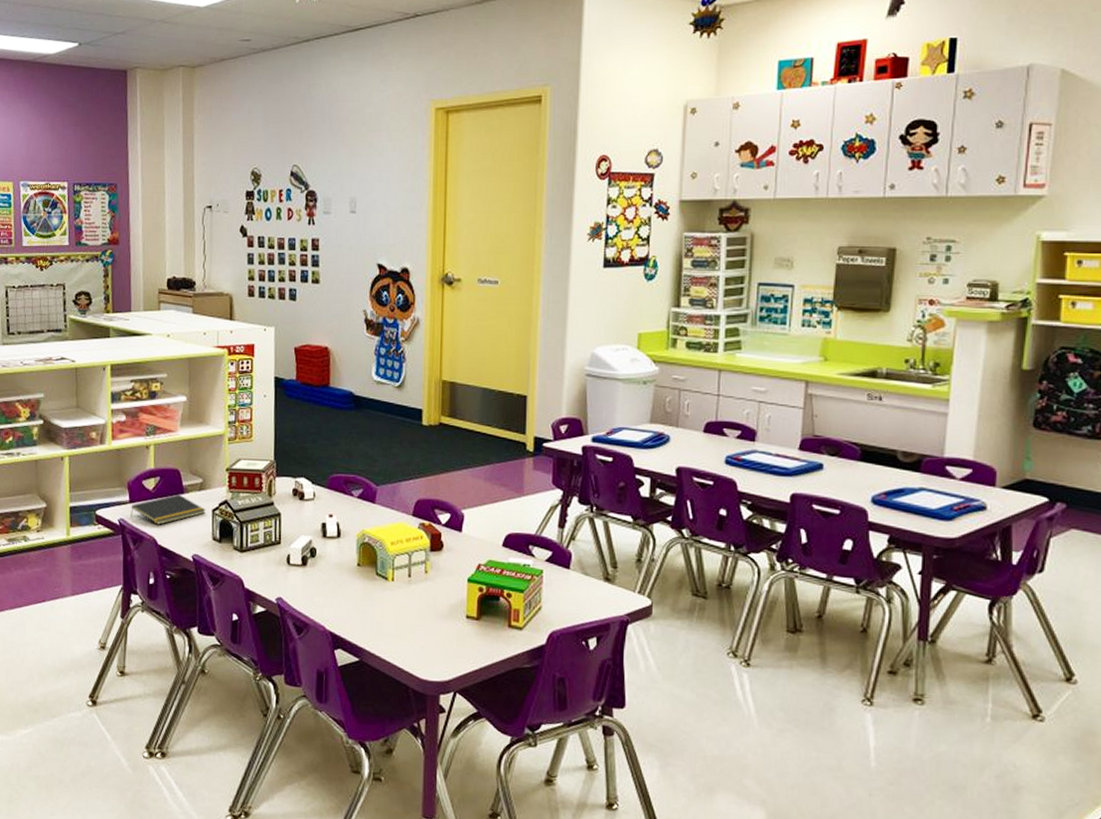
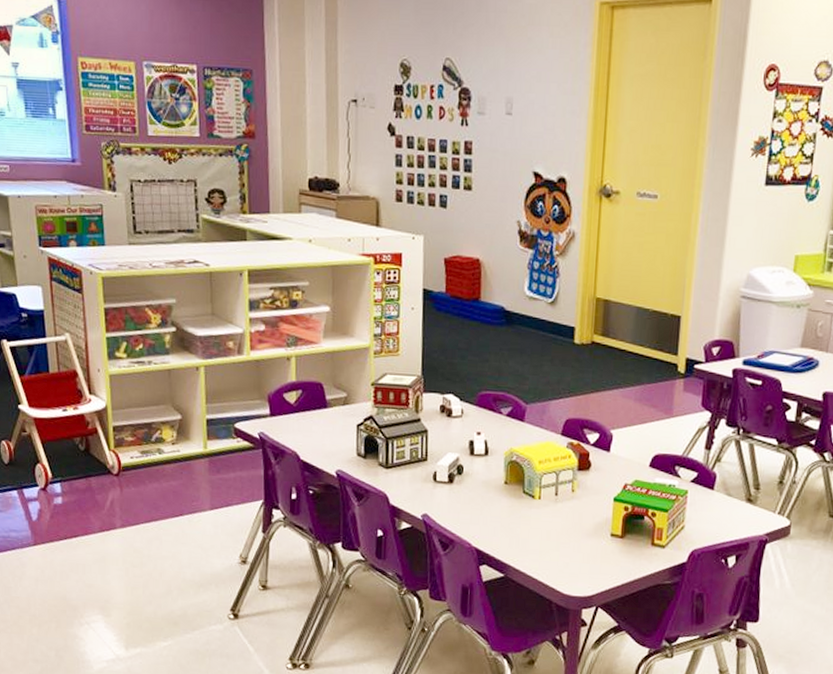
notepad: present [130,494,206,525] -> none [271,408,350,440]

